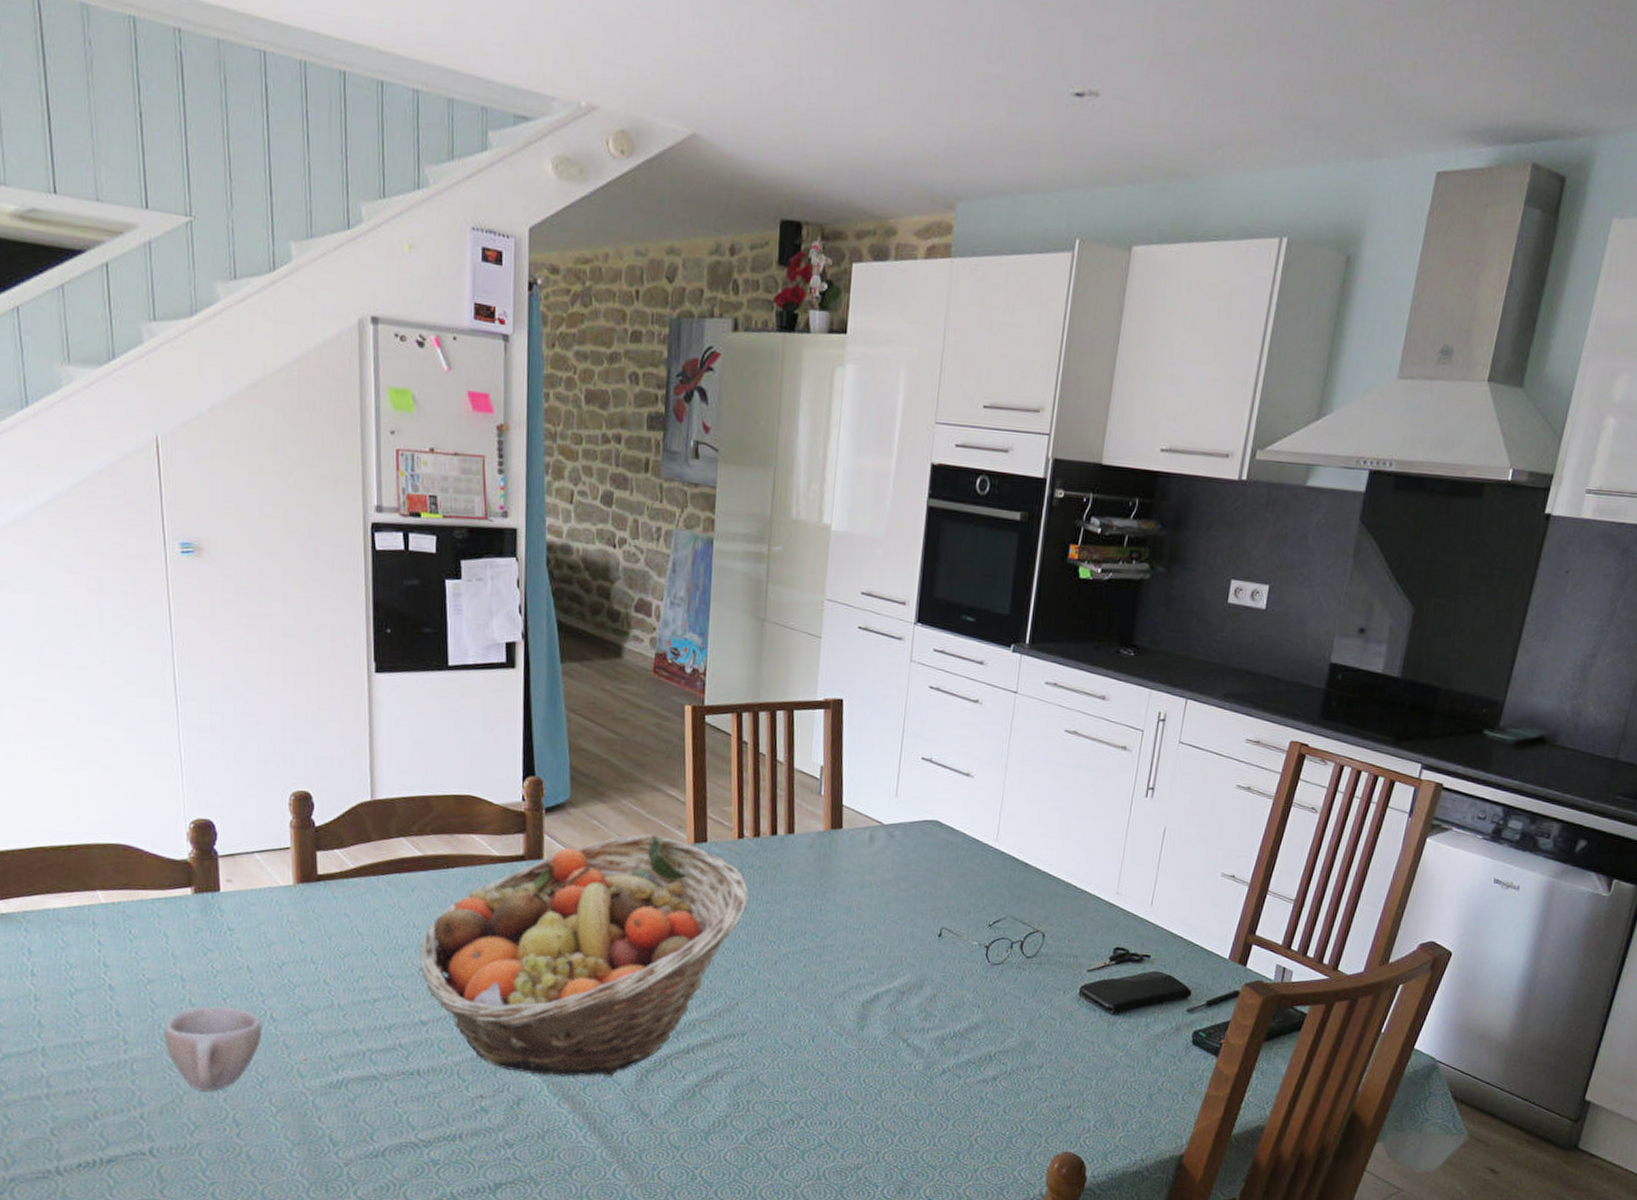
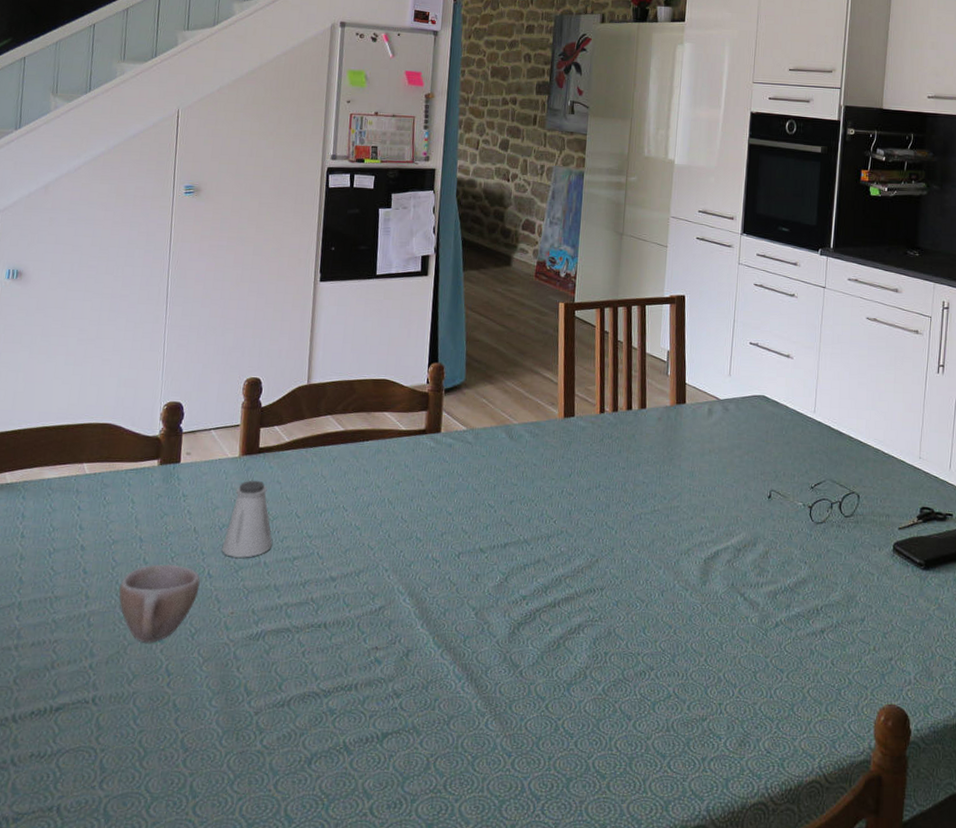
saltshaker: none [284,912,347,1000] -> present [221,480,273,558]
fruit basket: present [419,834,749,1077] -> none [334,410,609,630]

